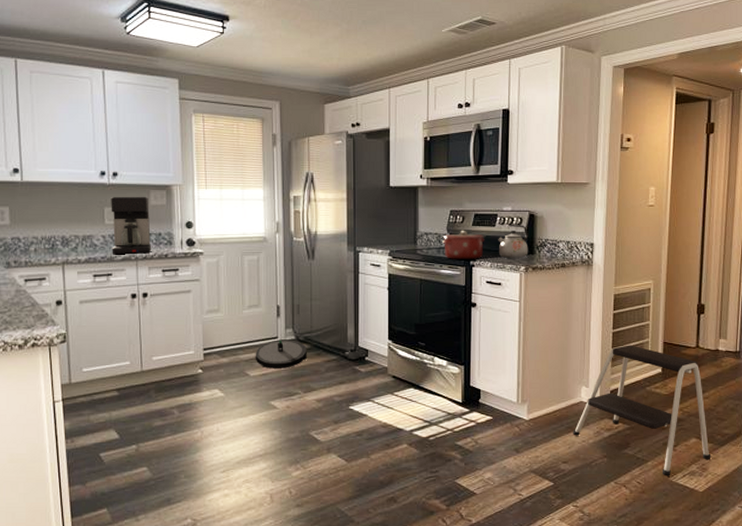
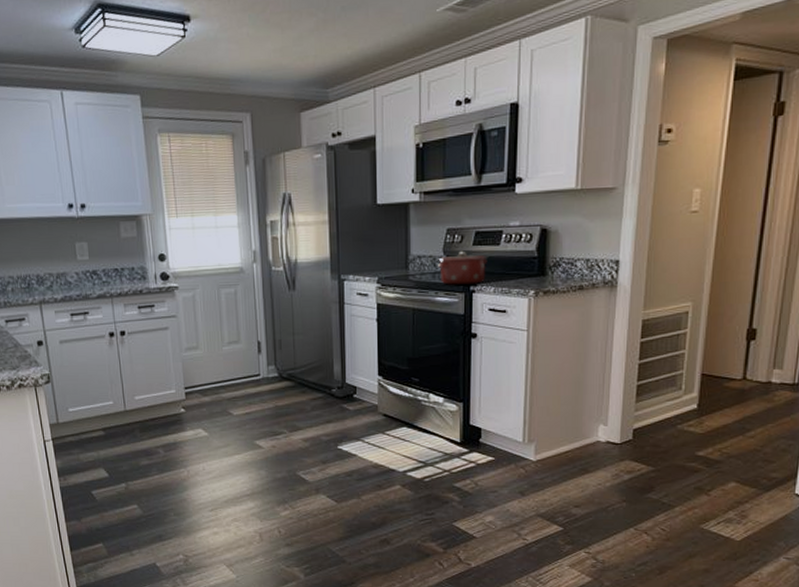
coffee maker: present [111,196,152,255] -> none [81,228,126,292]
robot vacuum: present [255,339,307,369] -> none [237,377,291,407]
kettle: present [498,224,529,259] -> none [503,241,540,283]
step stool: present [573,345,711,476] -> none [587,377,754,523]

